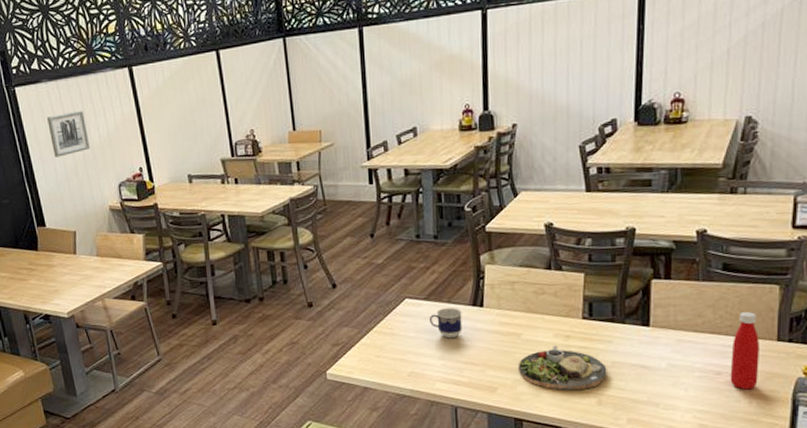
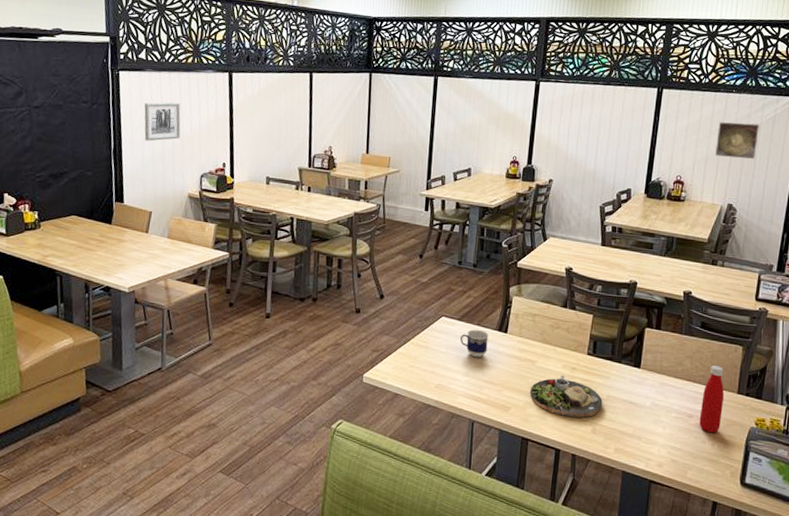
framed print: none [723,9,781,61] -> present [715,121,759,160]

